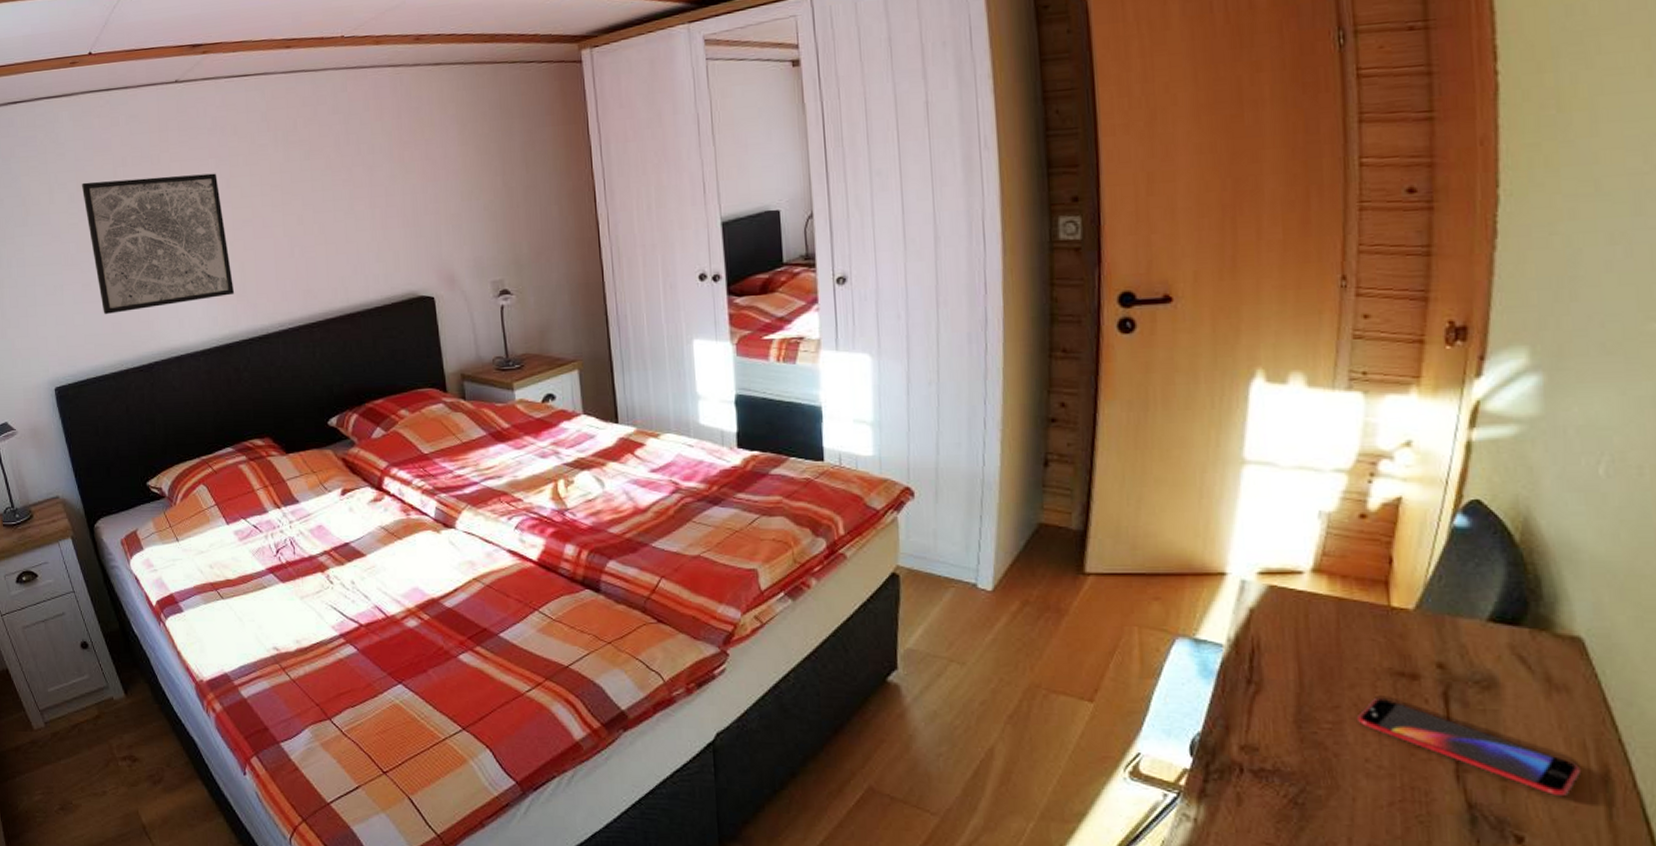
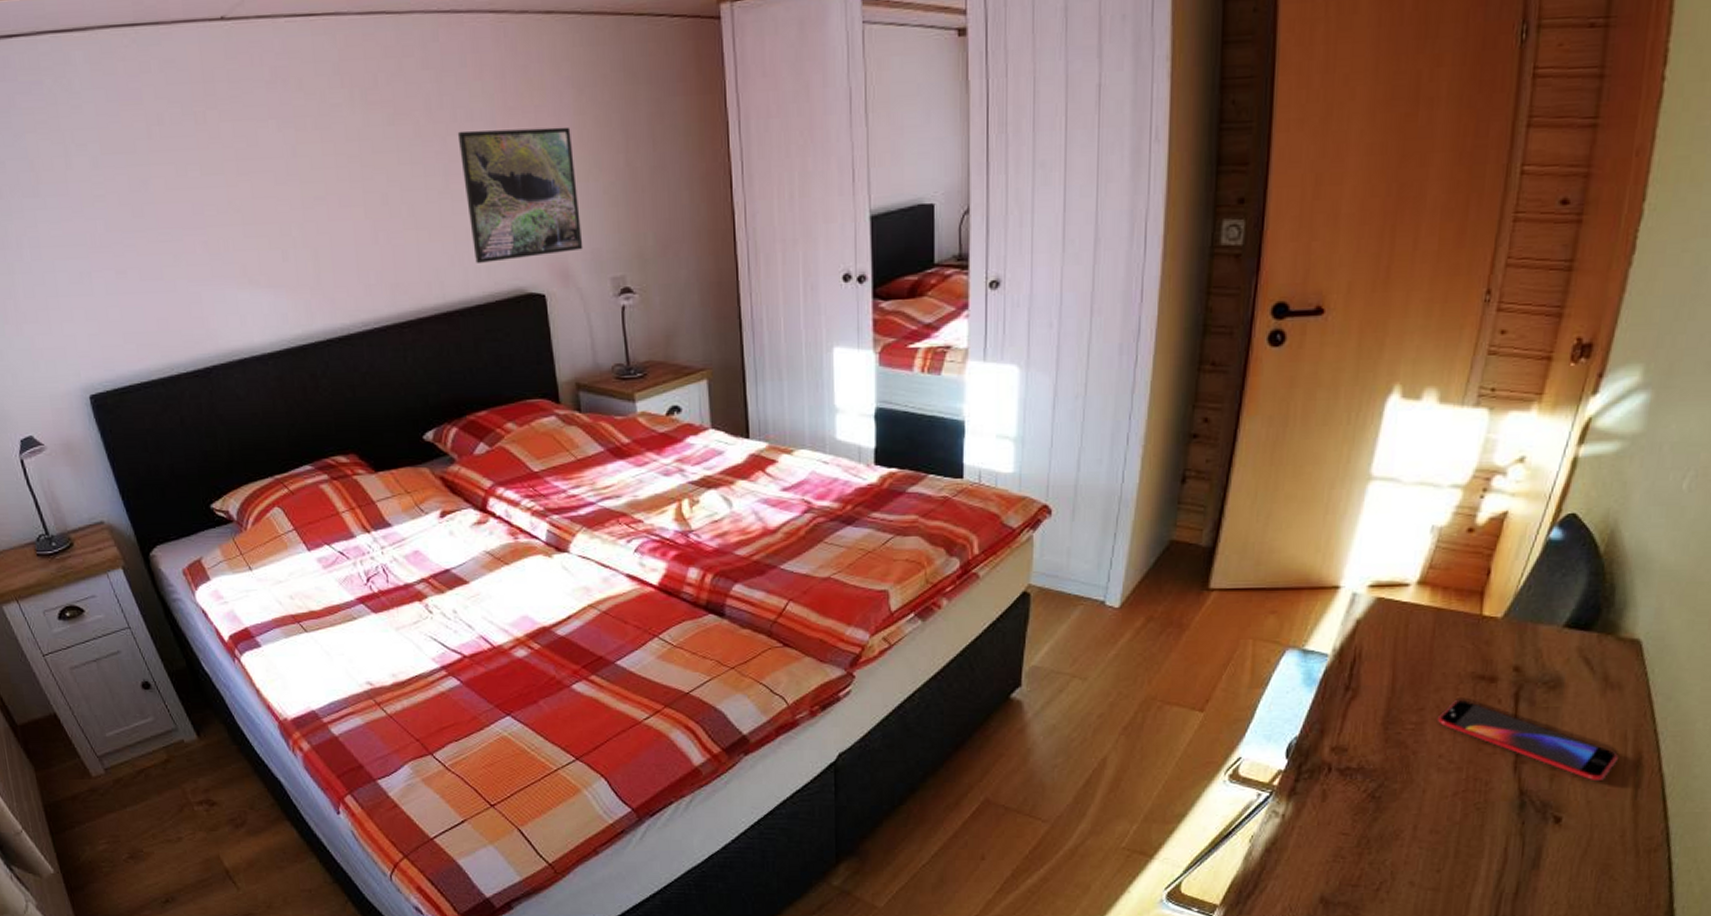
wall art: present [82,173,234,315] -> none [107,138,306,309]
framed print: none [361,155,467,271] -> present [457,126,583,263]

